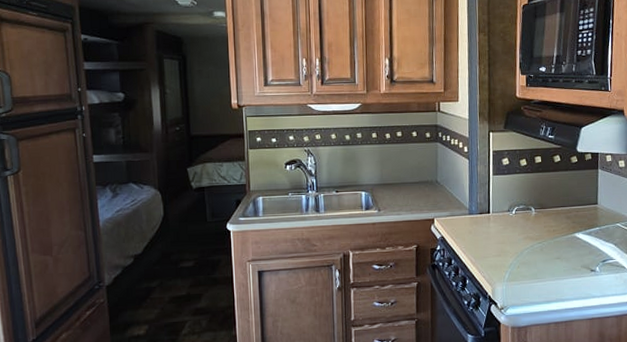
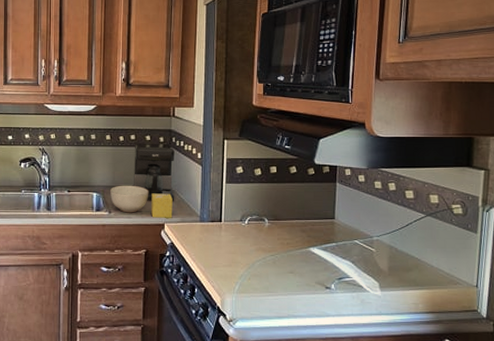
bowl: none [379,182,418,210] -> present [110,185,149,213]
coffee maker: none [401,139,443,197] -> present [133,143,175,201]
sponge: none [419,188,442,213] -> present [150,193,173,218]

